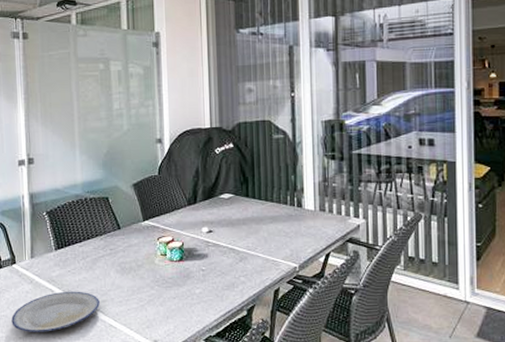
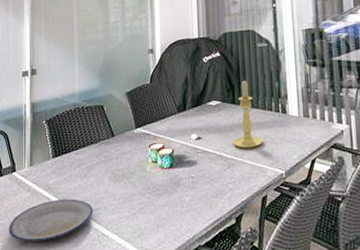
candle holder: none [245,173,277,242] -> present [233,80,263,149]

